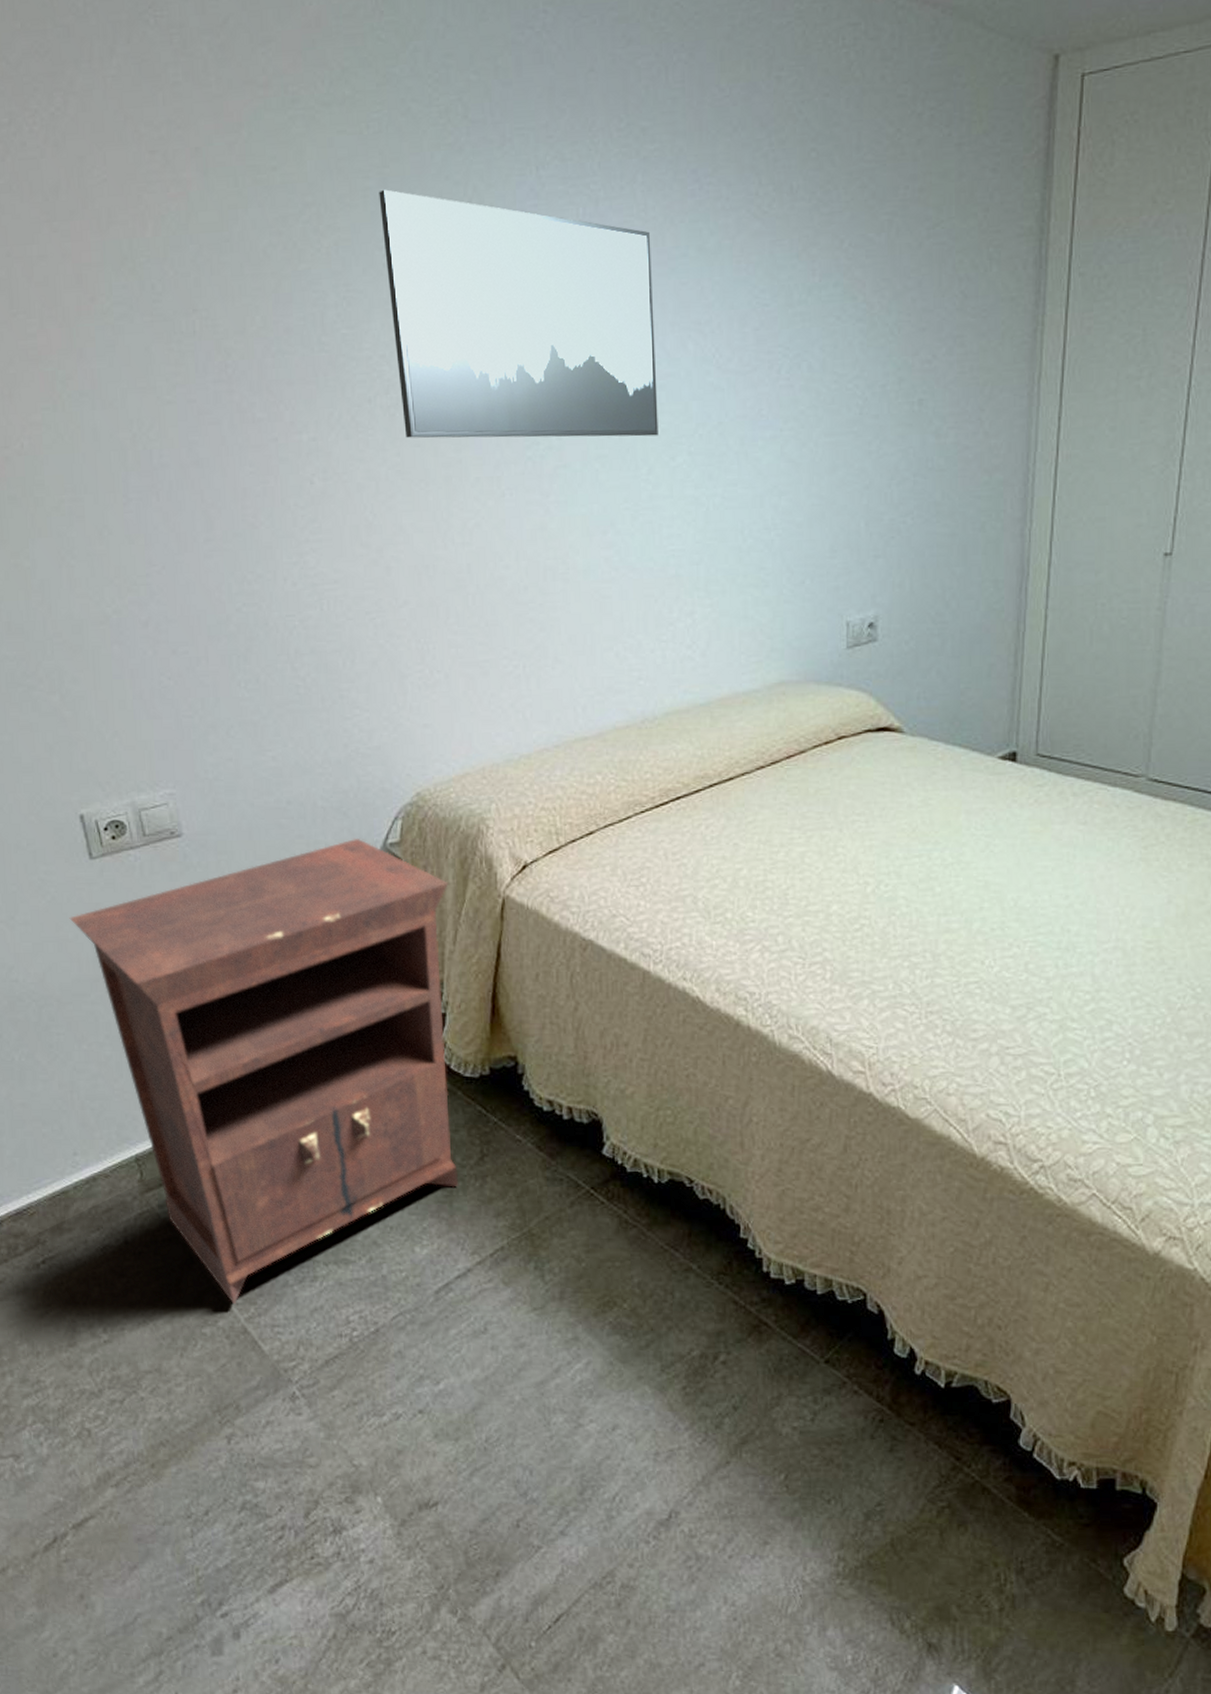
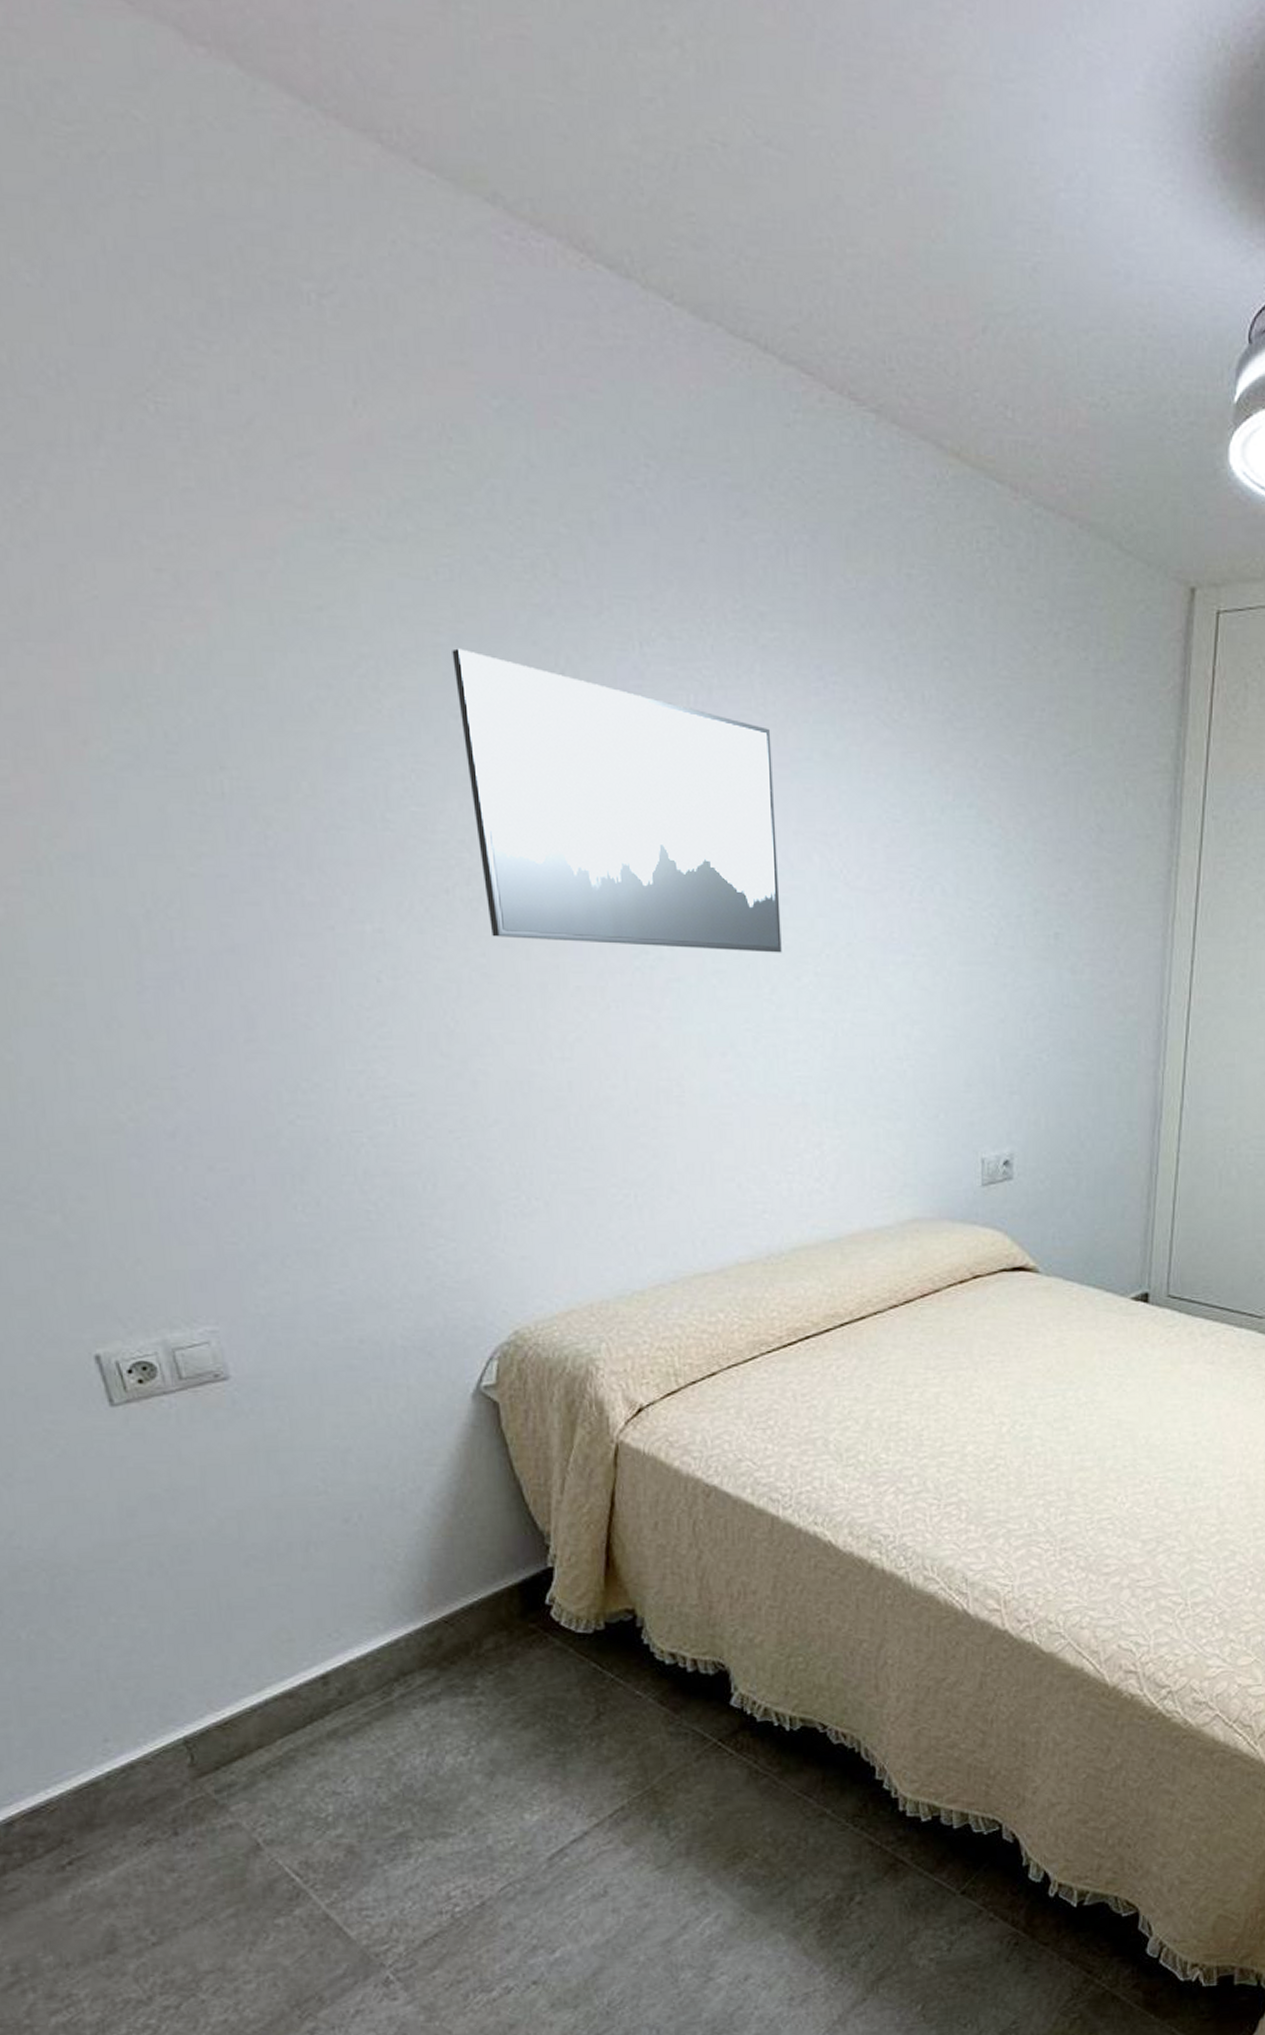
nightstand: present [69,838,459,1305] -> none [86,1380,573,1891]

